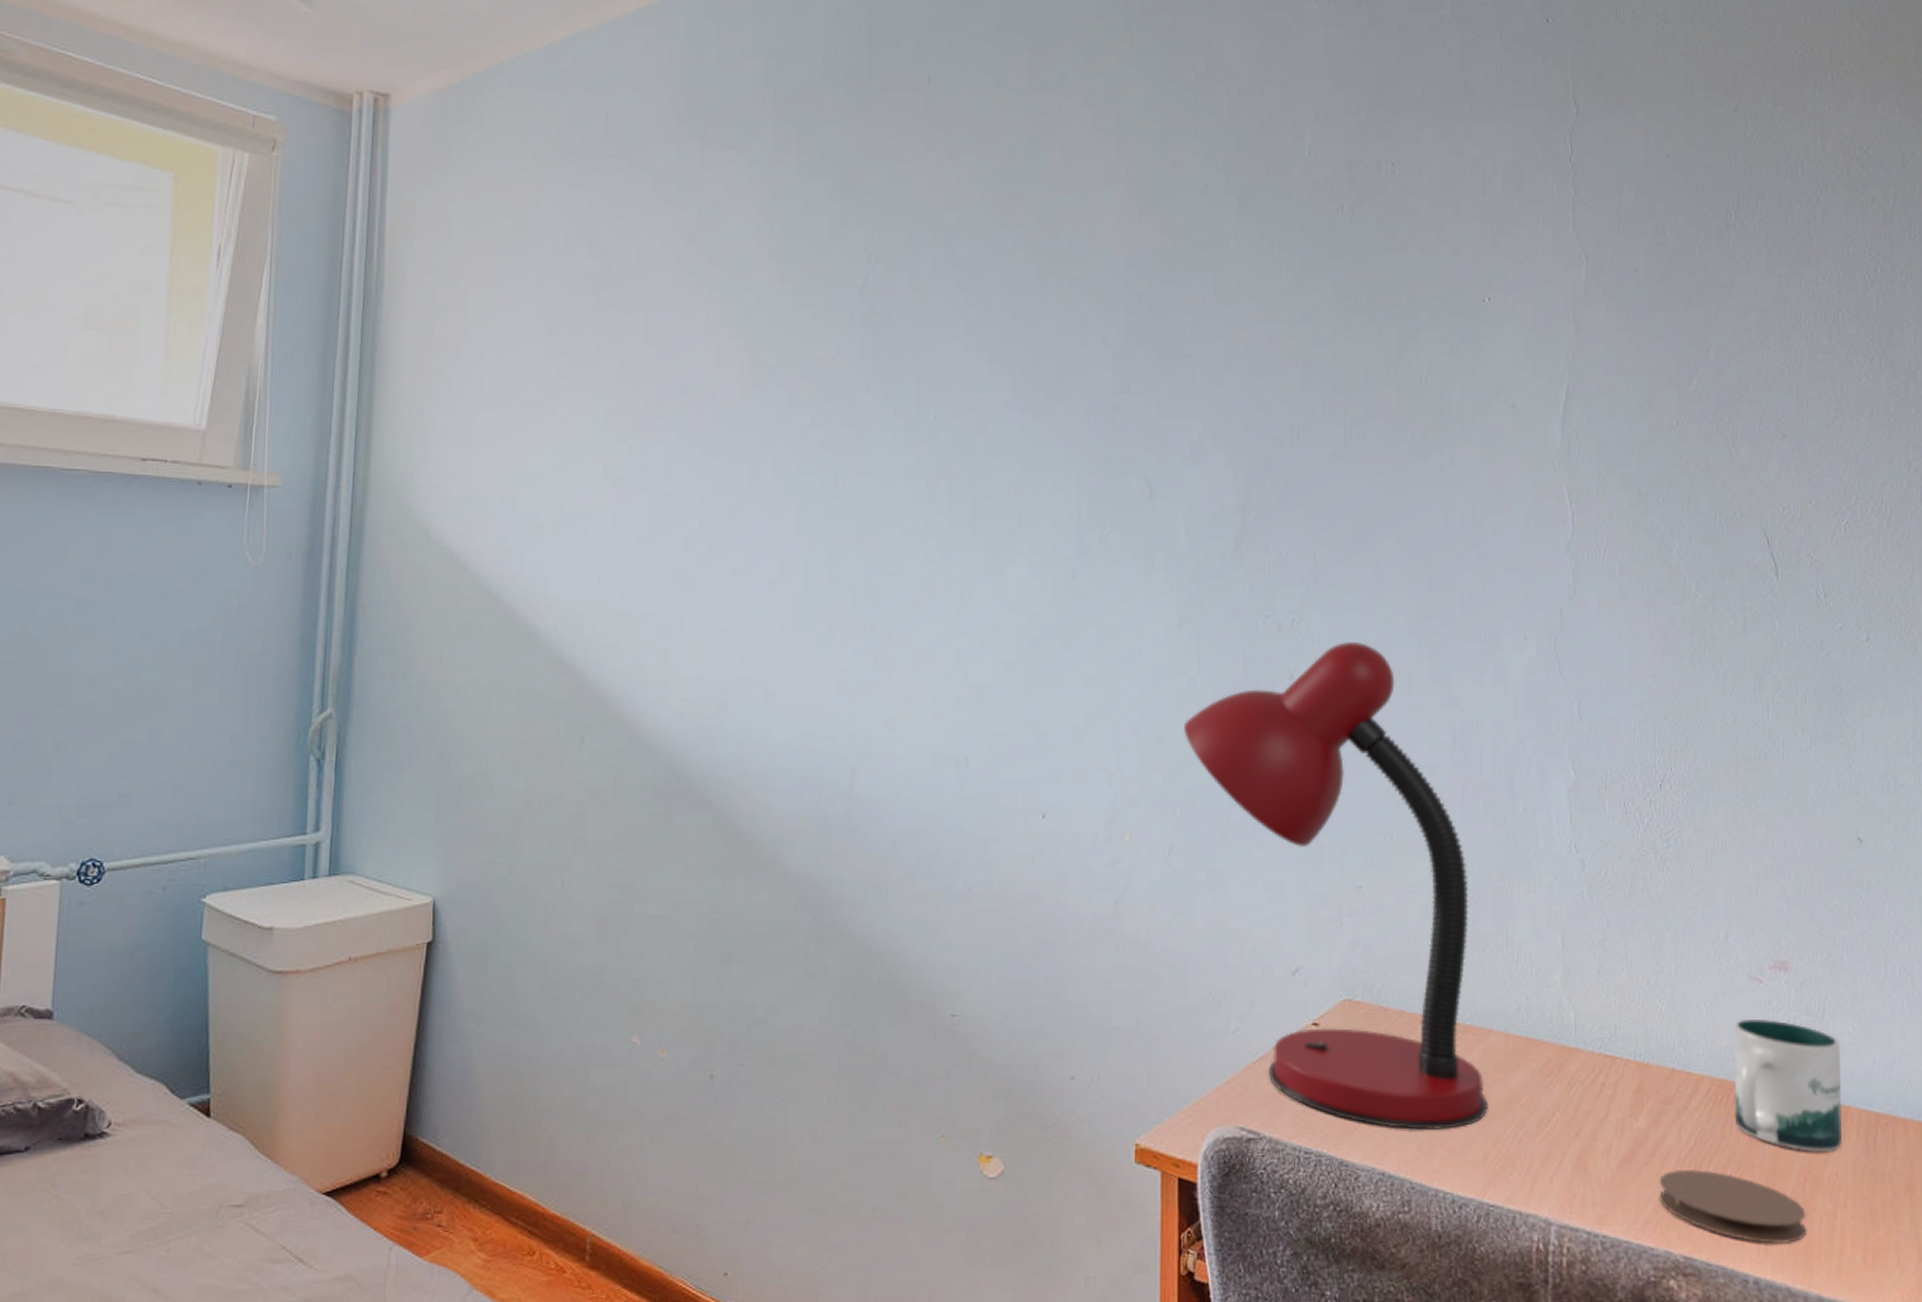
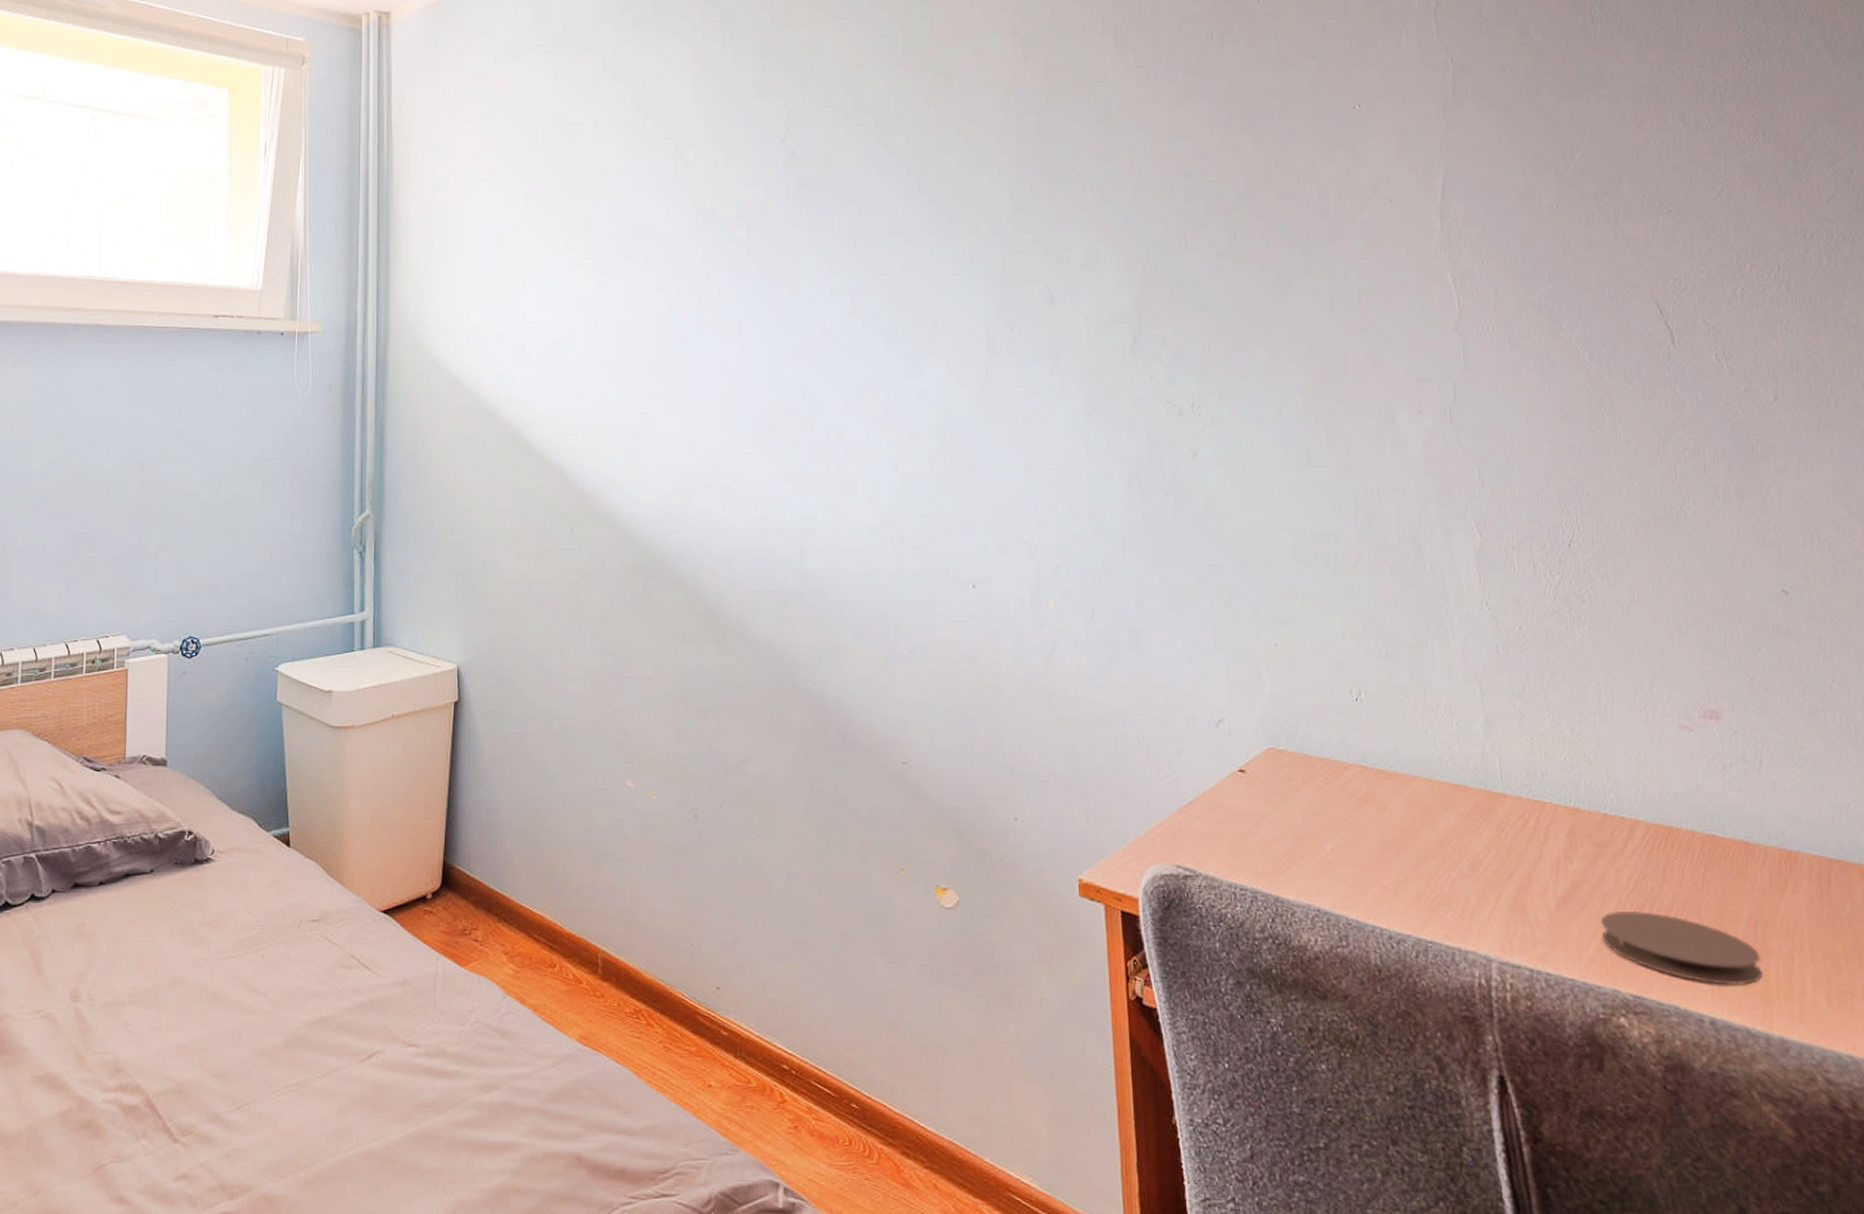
desk lamp: present [1184,642,1488,1130] -> none [1097,422,1419,869]
mug: present [1734,1018,1842,1152] -> none [1666,765,1793,895]

